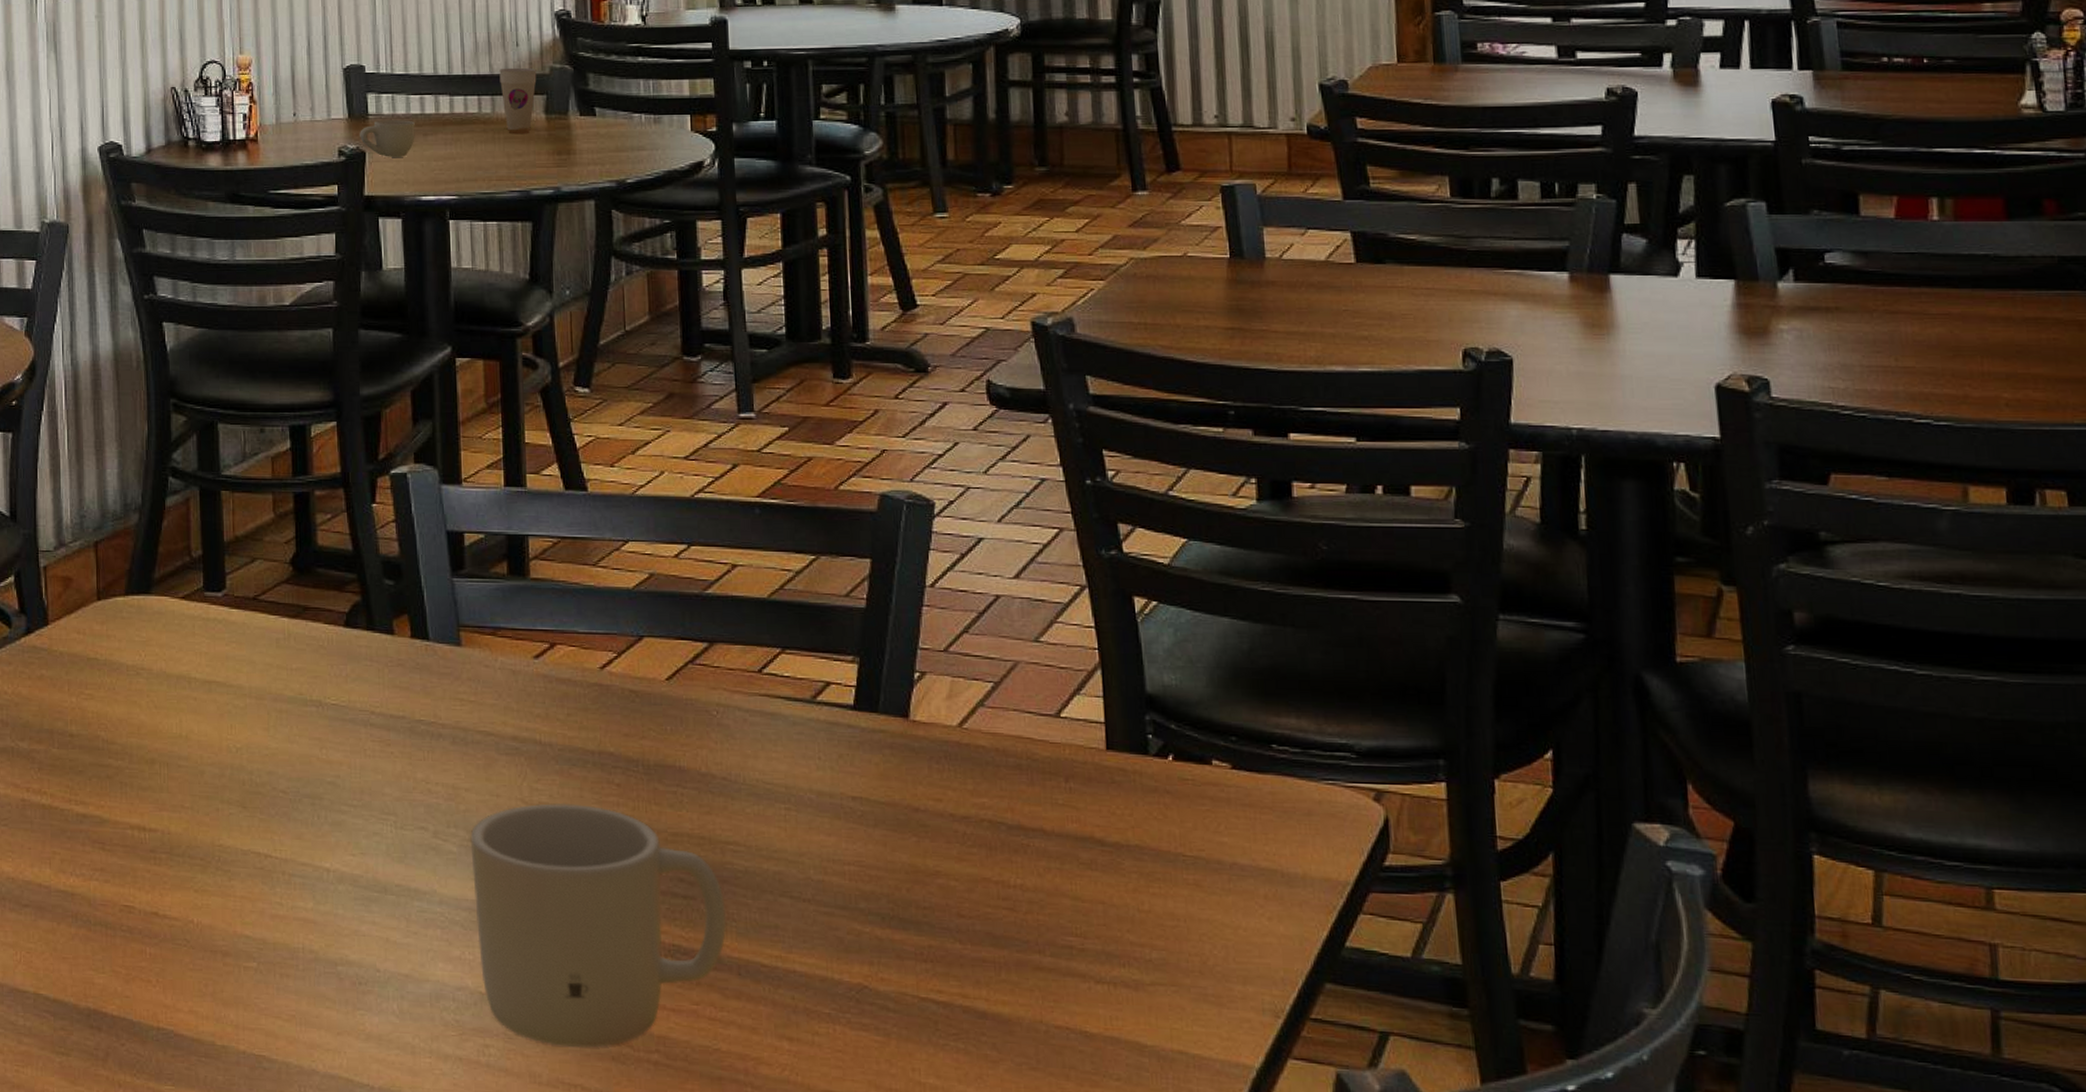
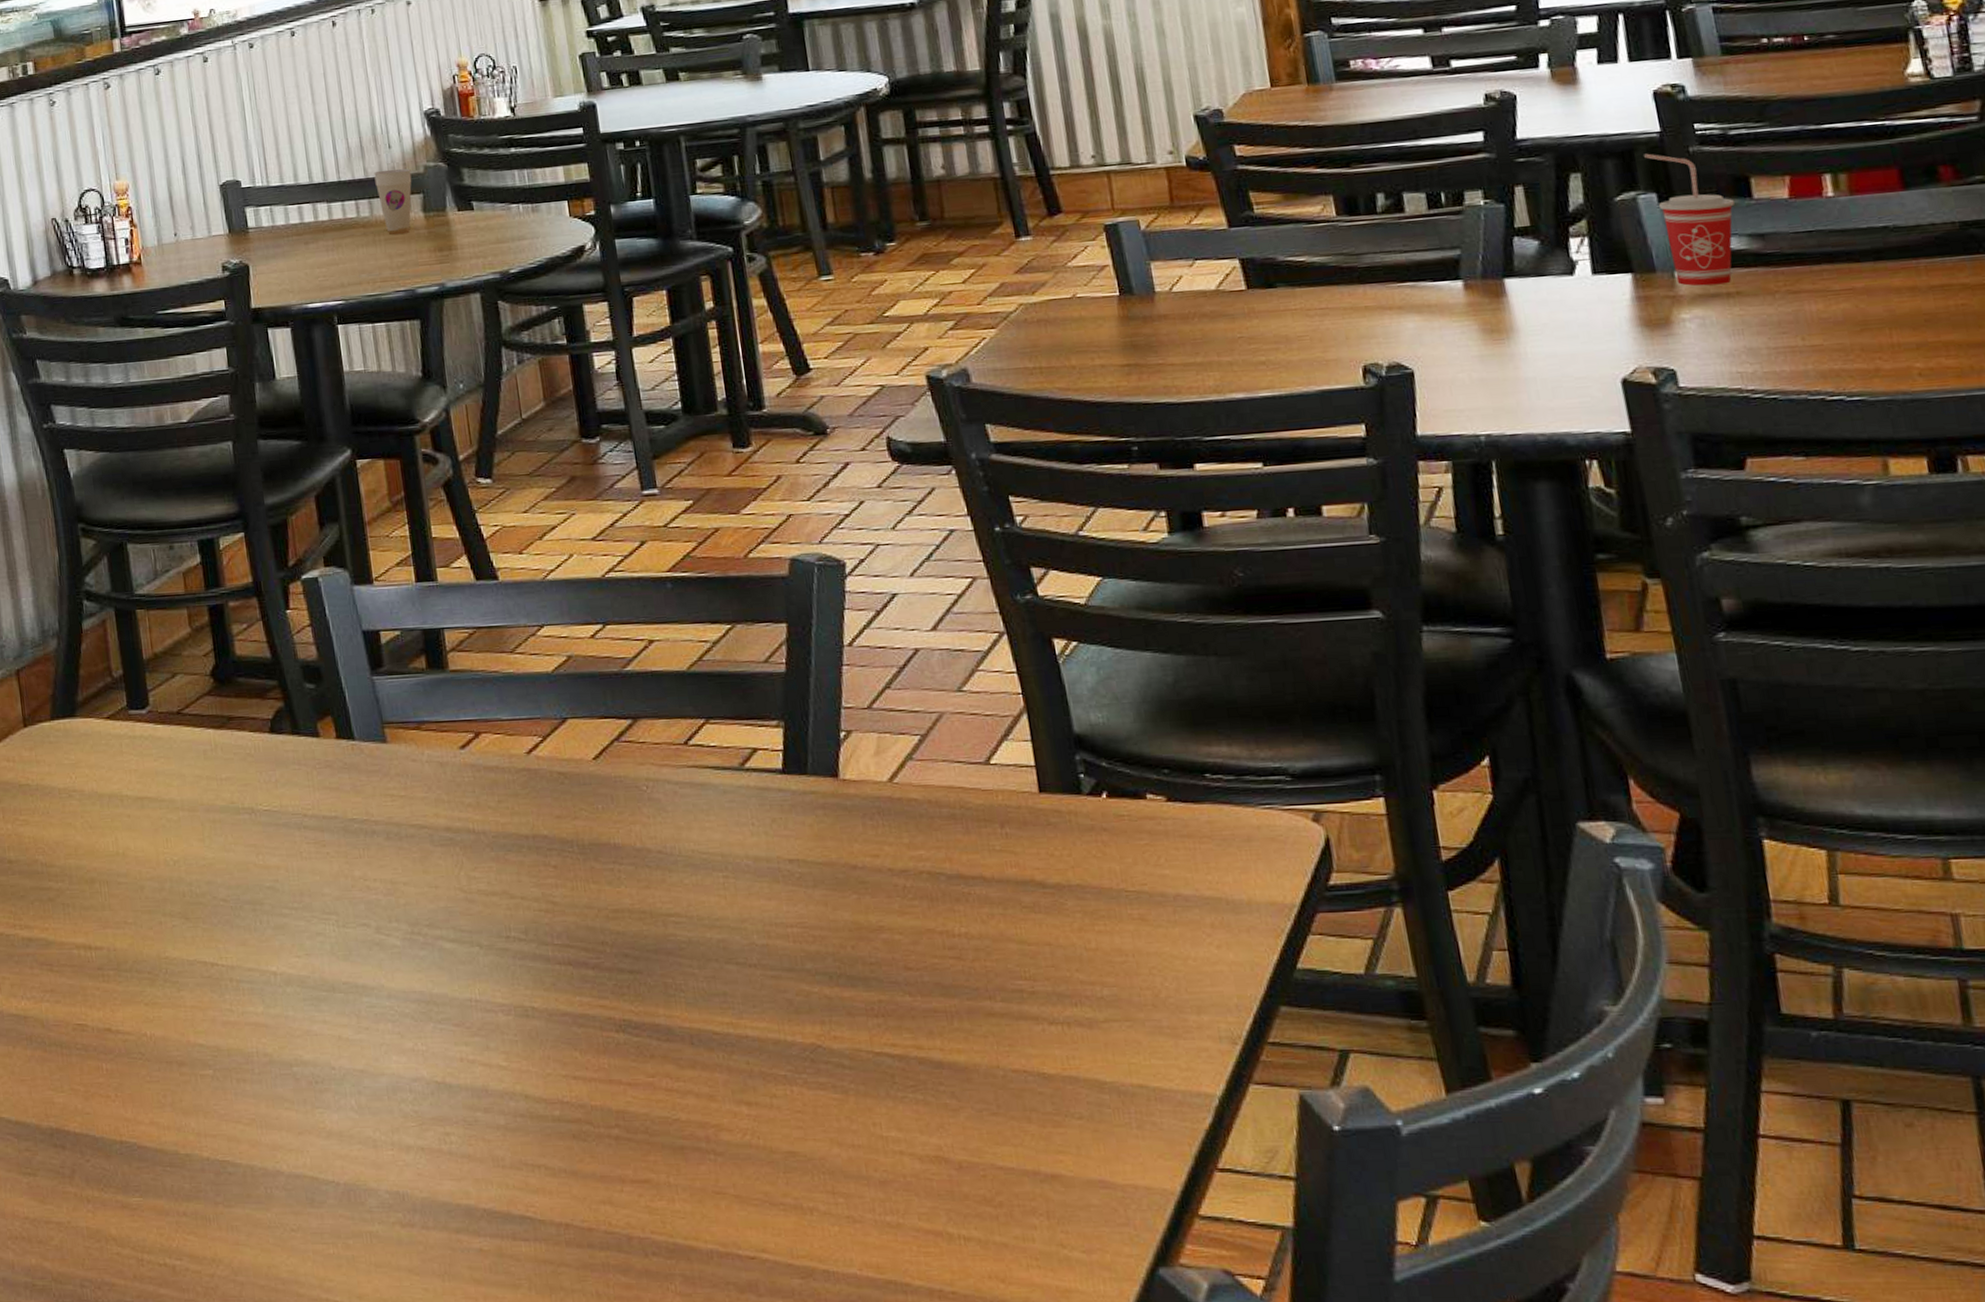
cup: present [360,120,416,157] -> none [241,230,297,269]
mug: present [470,803,727,1047] -> none [412,888,676,1128]
beverage cup: none [1757,161,1841,298] -> present [1644,153,1735,287]

